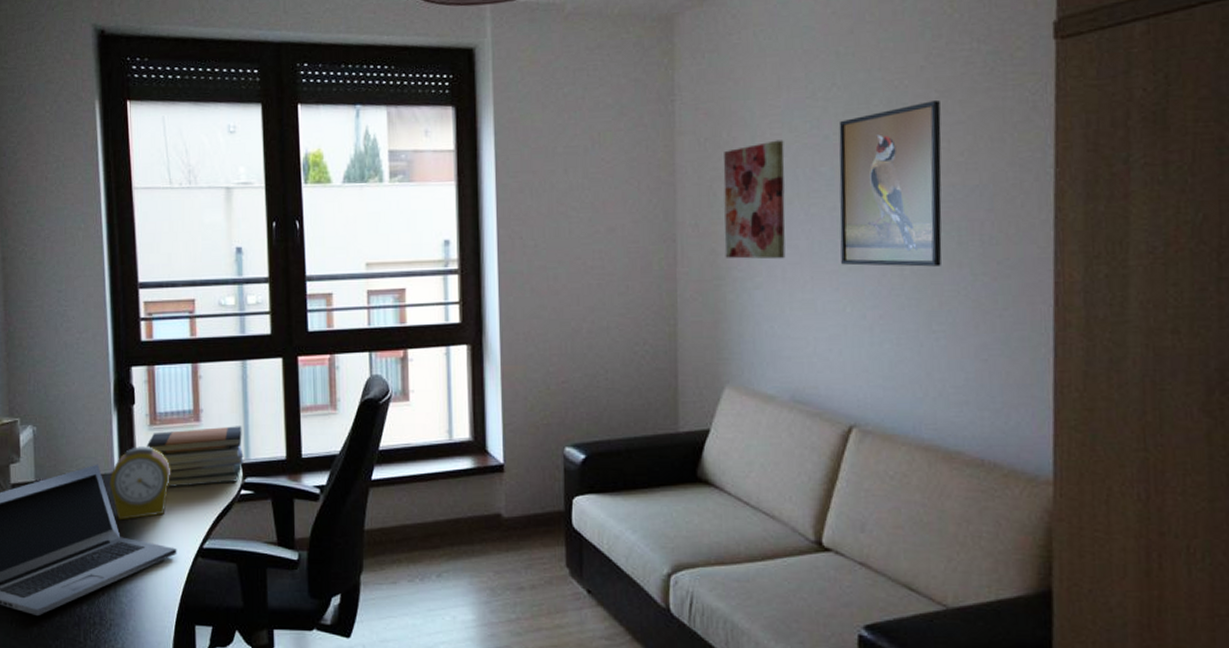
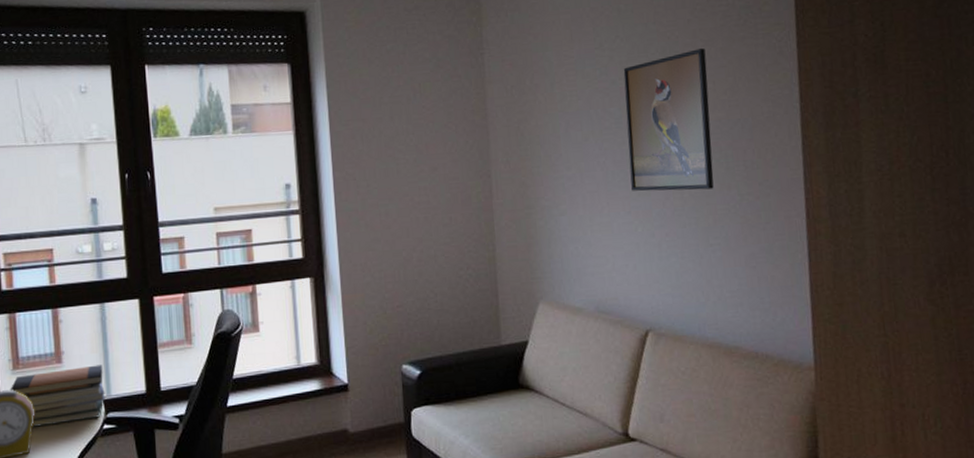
wall art: present [723,140,786,260] -> none [528,85,585,190]

